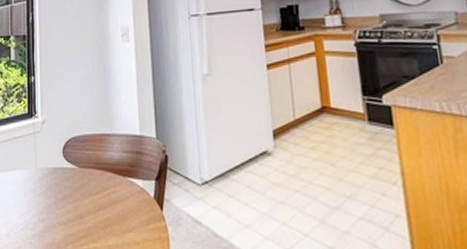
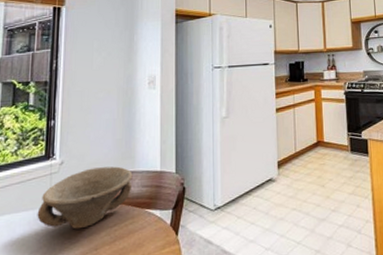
bowl: none [25,128,112,194] -> present [37,166,133,230]

